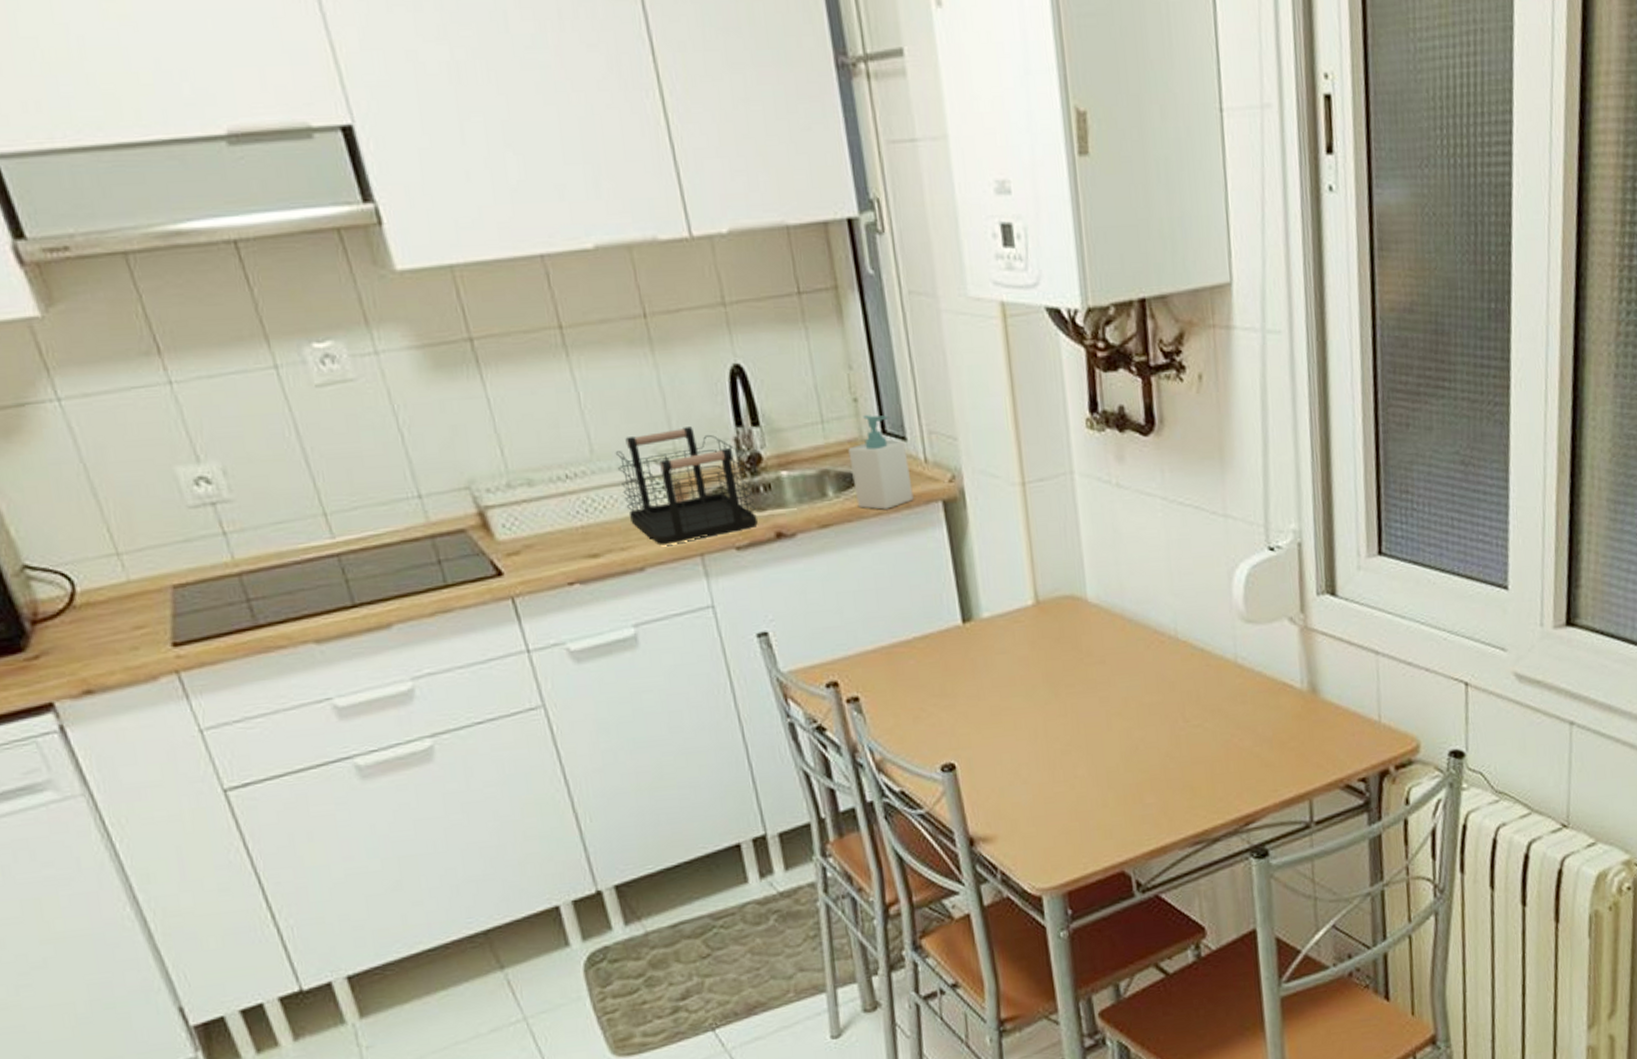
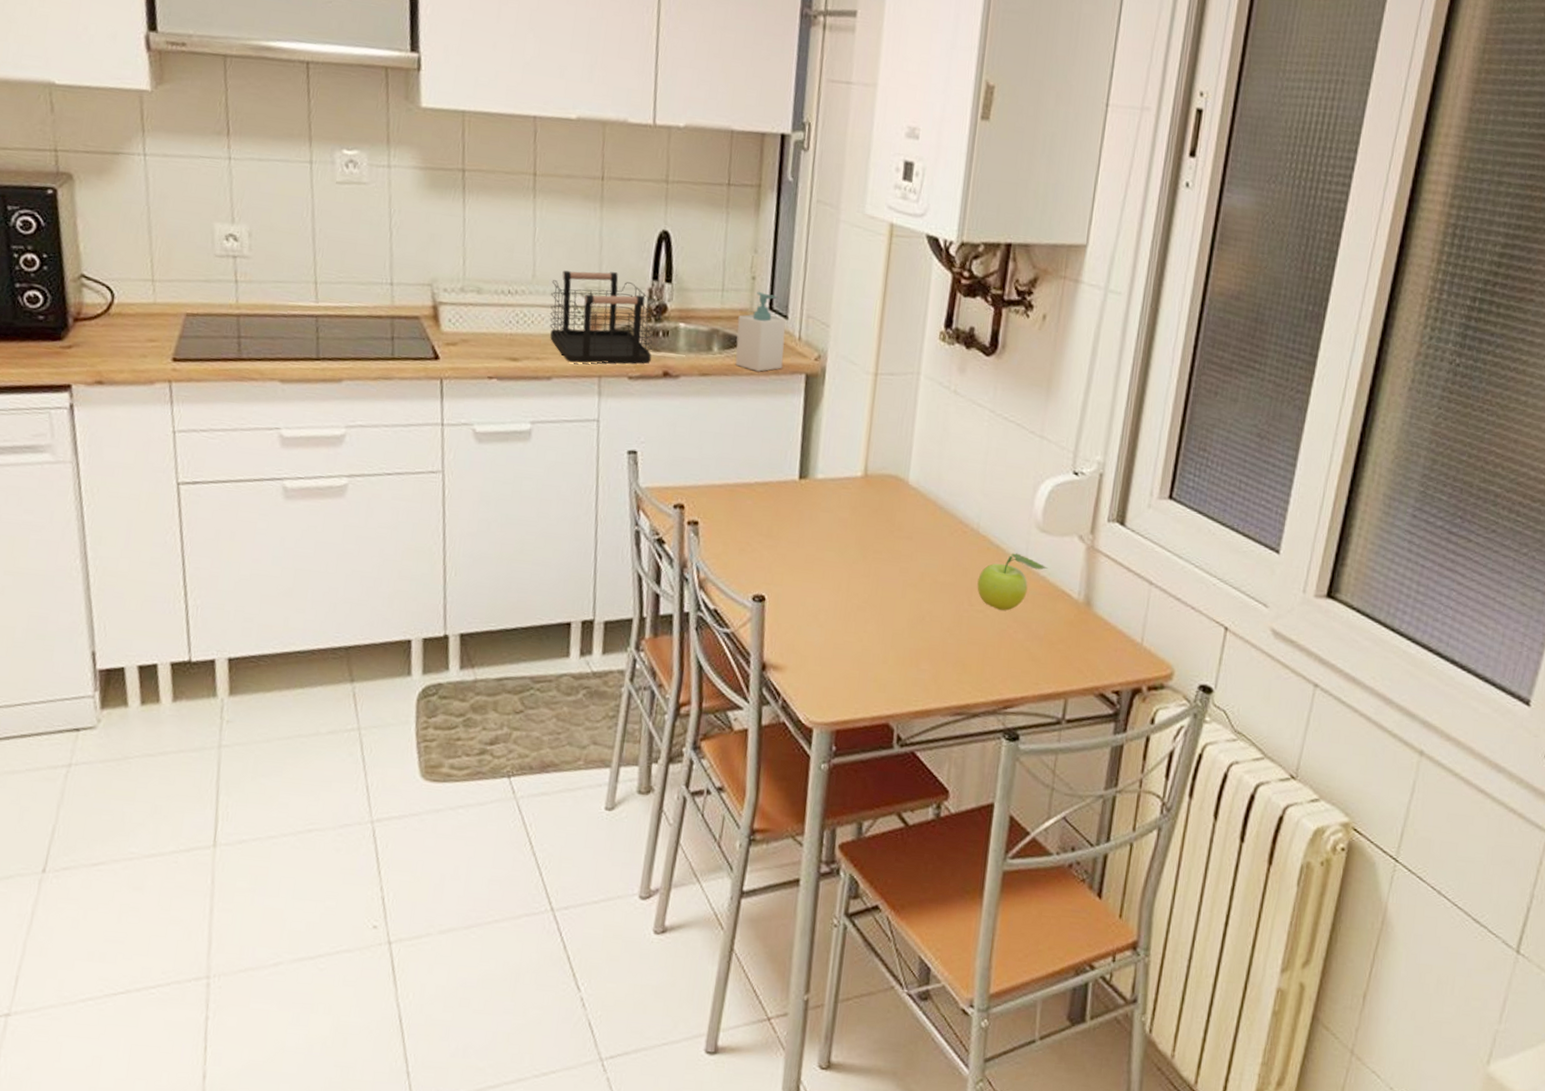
fruit: none [1187,652,1263,720] -> present [977,553,1049,611]

